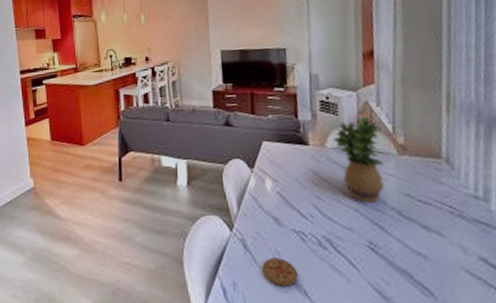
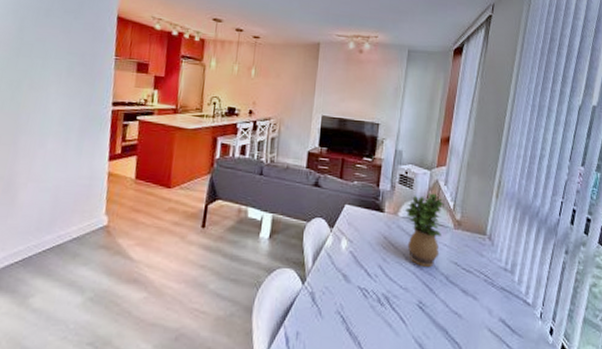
coaster: present [262,258,298,286] -> none [325,311,356,337]

